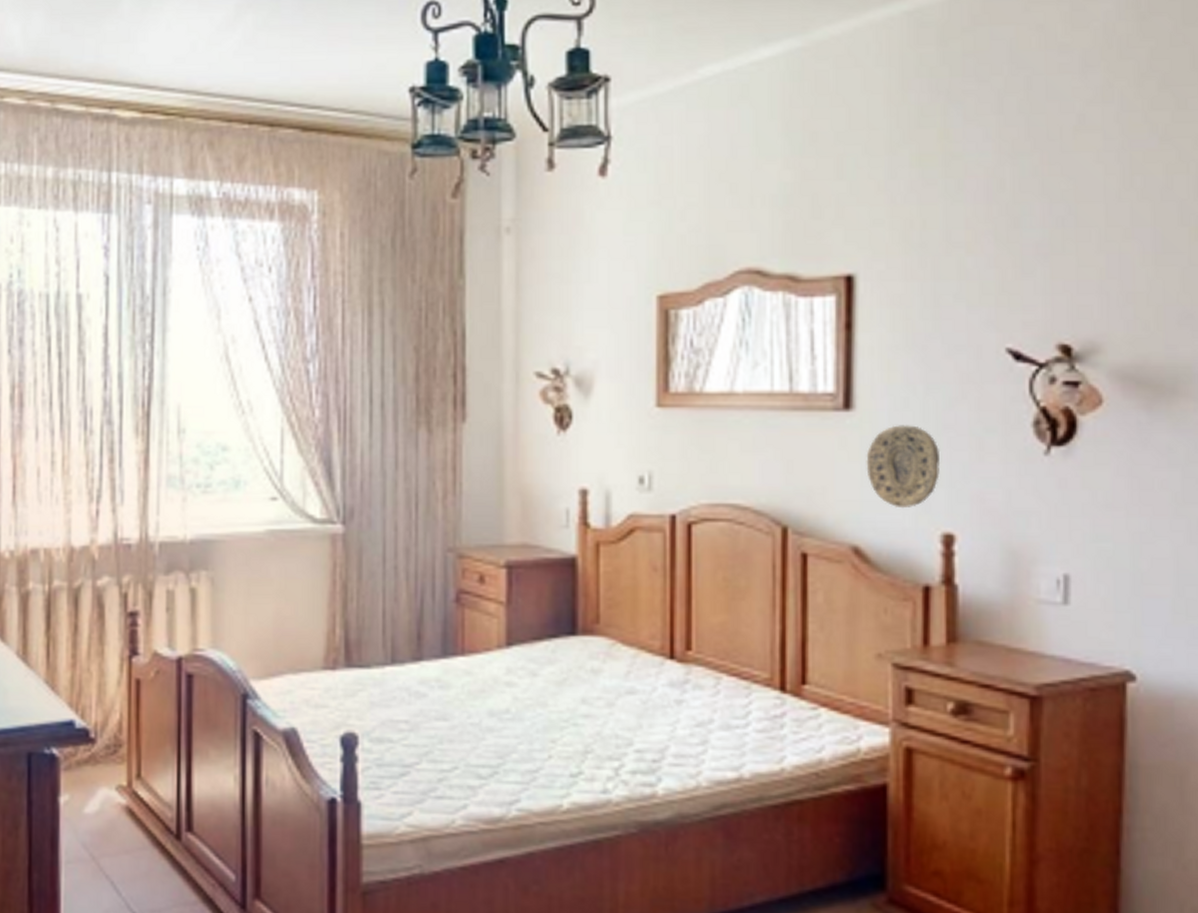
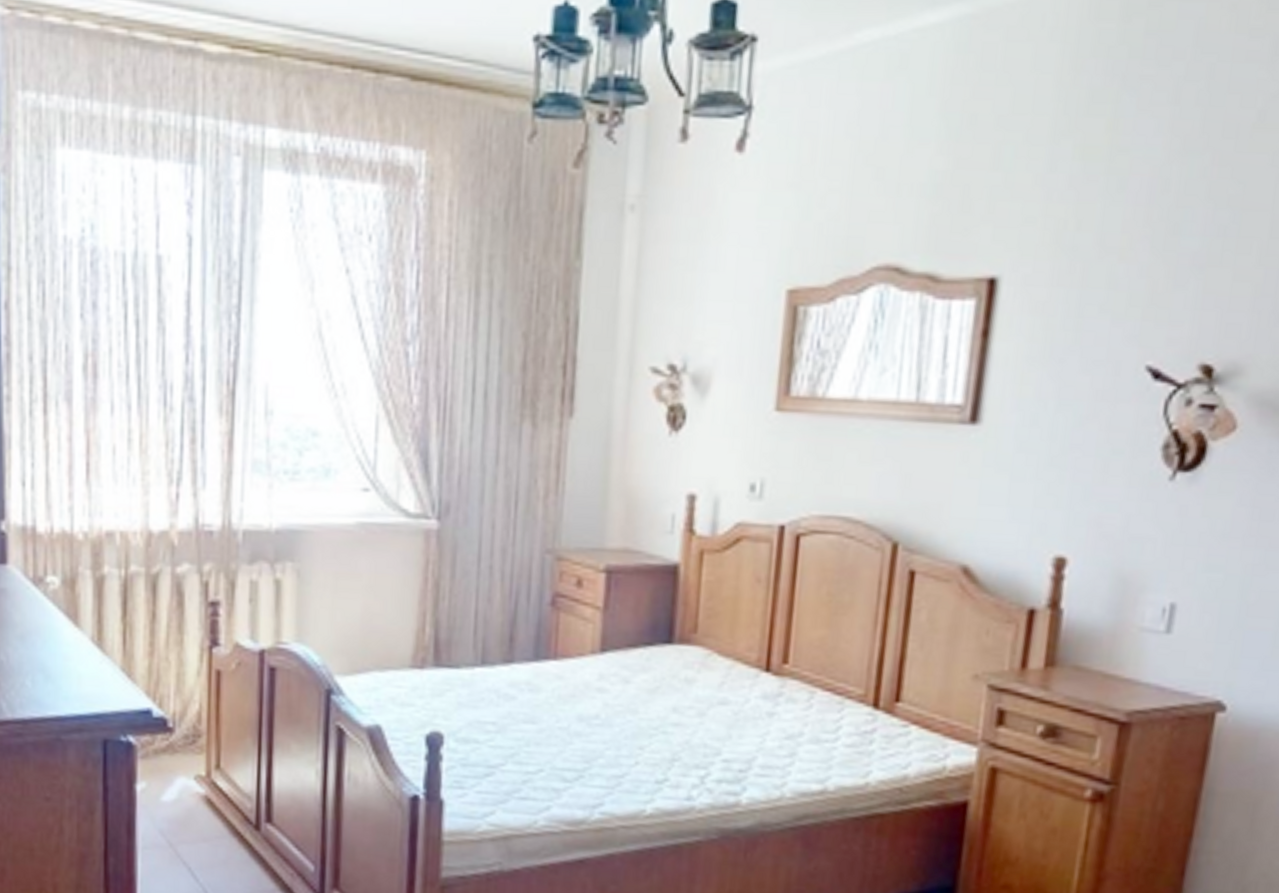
decorative plate: present [866,425,940,509] -> none [985,442,1063,529]

